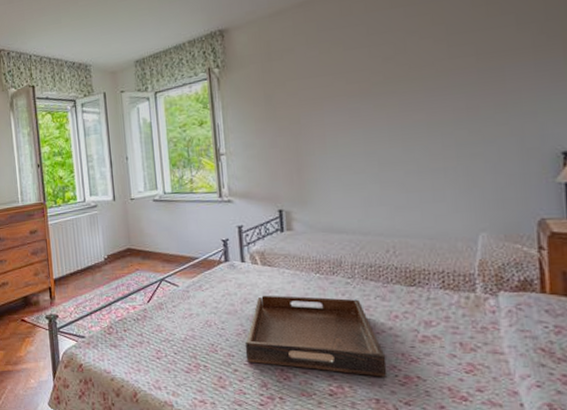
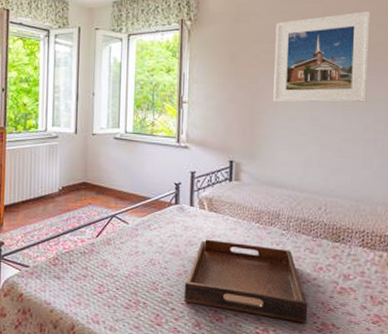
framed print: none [313,25,430,141] -> present [273,11,371,103]

